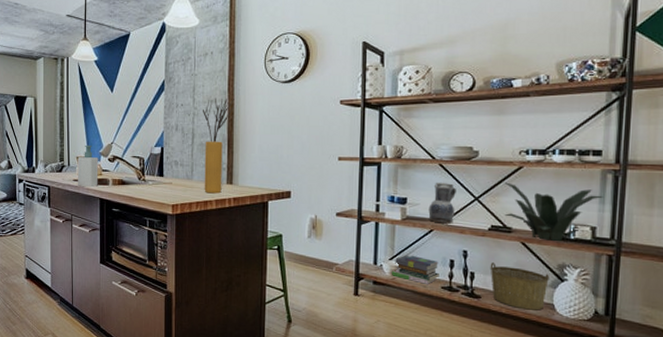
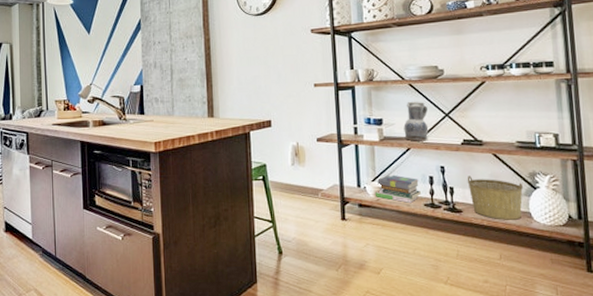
soap bottle: present [77,145,98,187] -> none [56,87,78,131]
vase: present [203,98,235,194] -> none [180,33,210,128]
plant: present [504,182,603,242] -> none [470,97,560,151]

